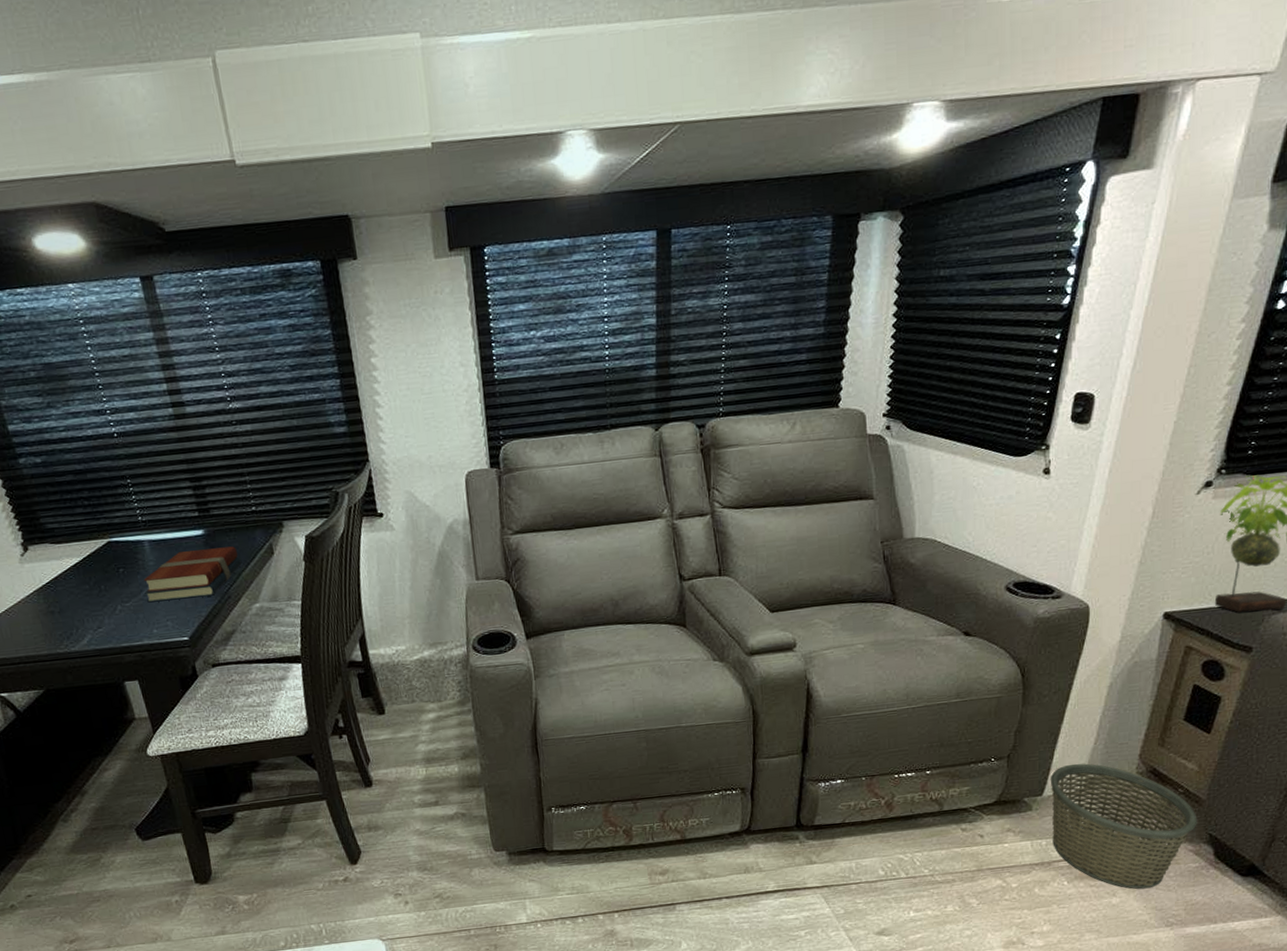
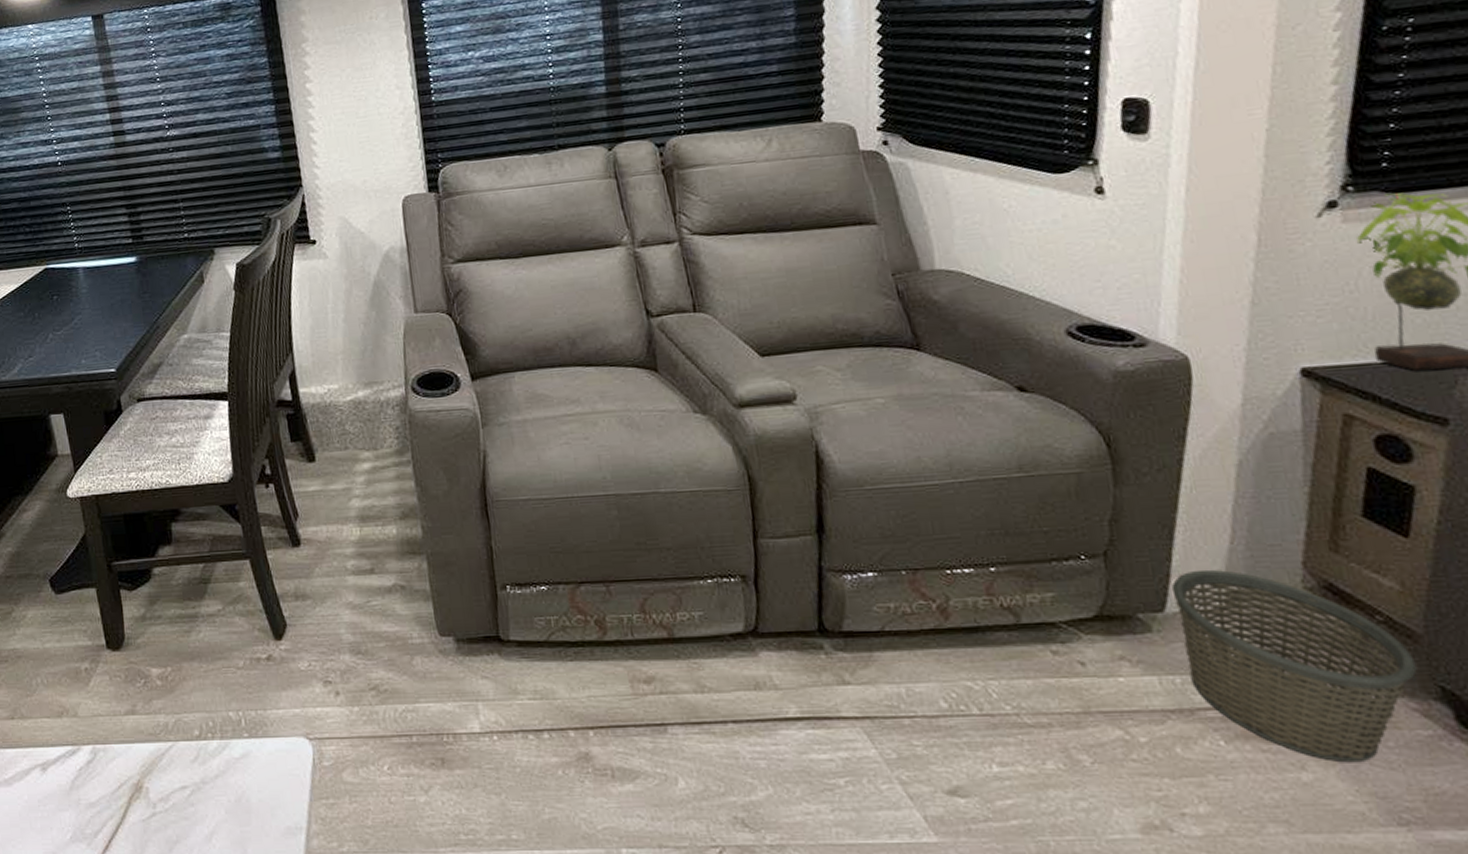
books: present [143,546,243,603] -> none [76,274,173,332]

